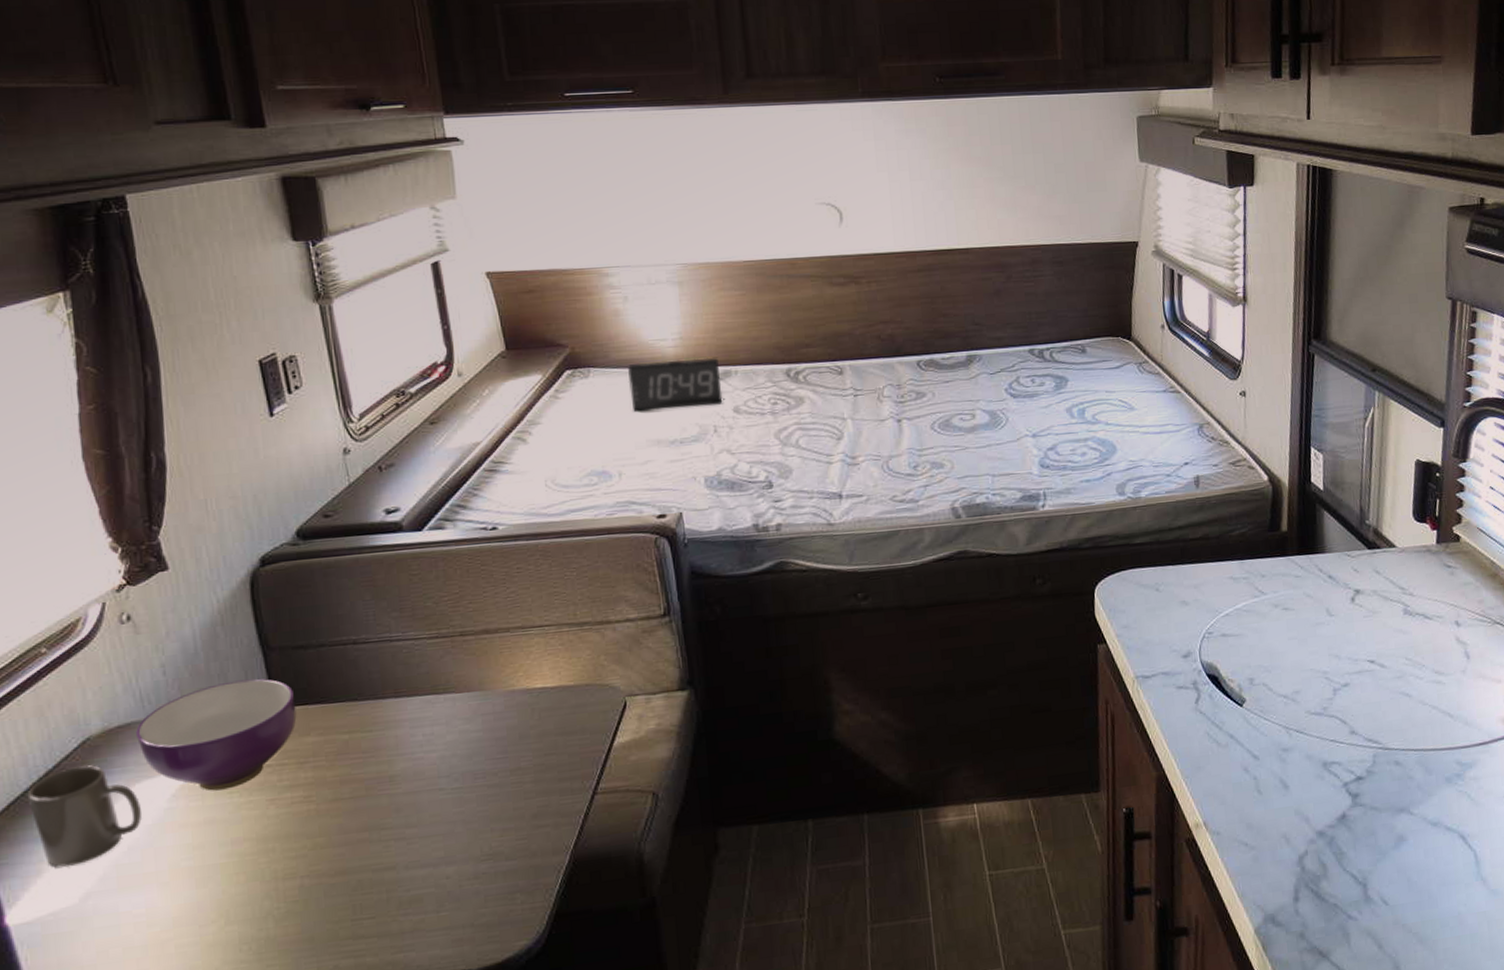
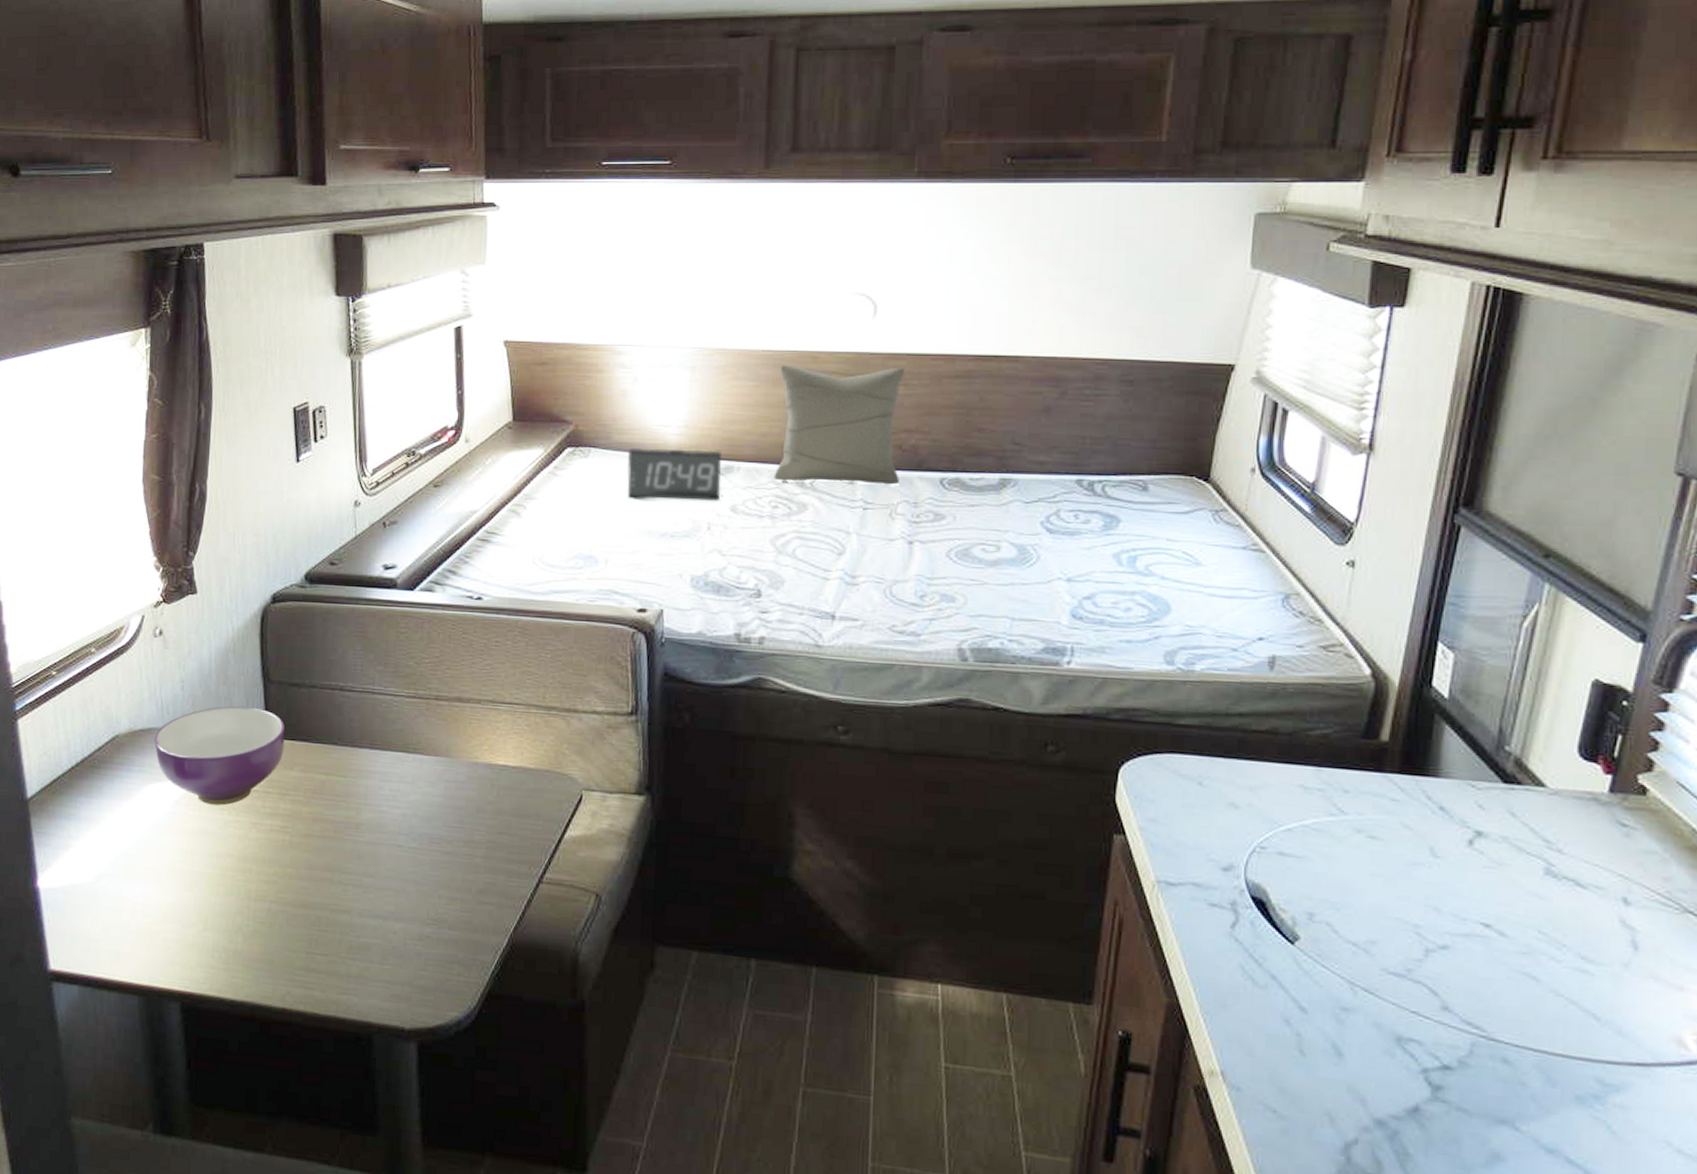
mug: present [27,764,142,867] -> none [66,758,150,847]
pillow: none [762,266,882,380] -> present [773,365,904,485]

